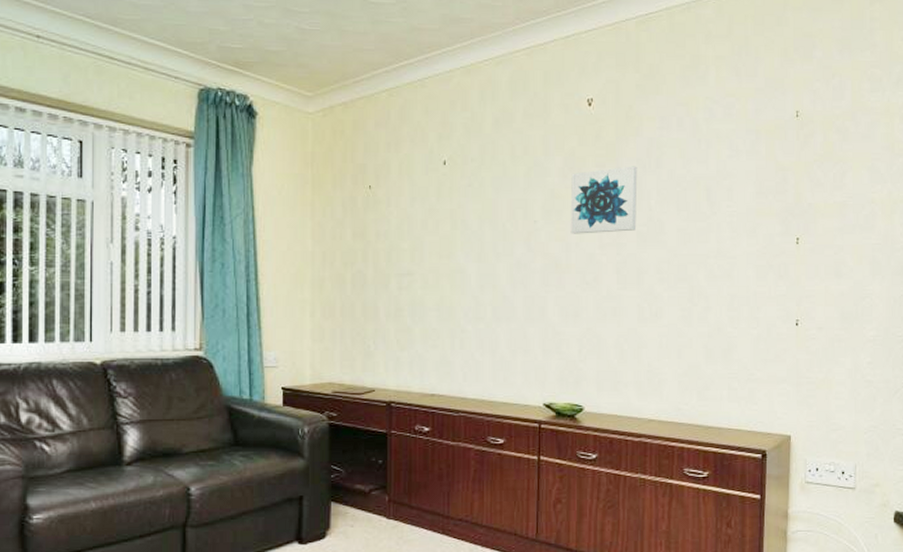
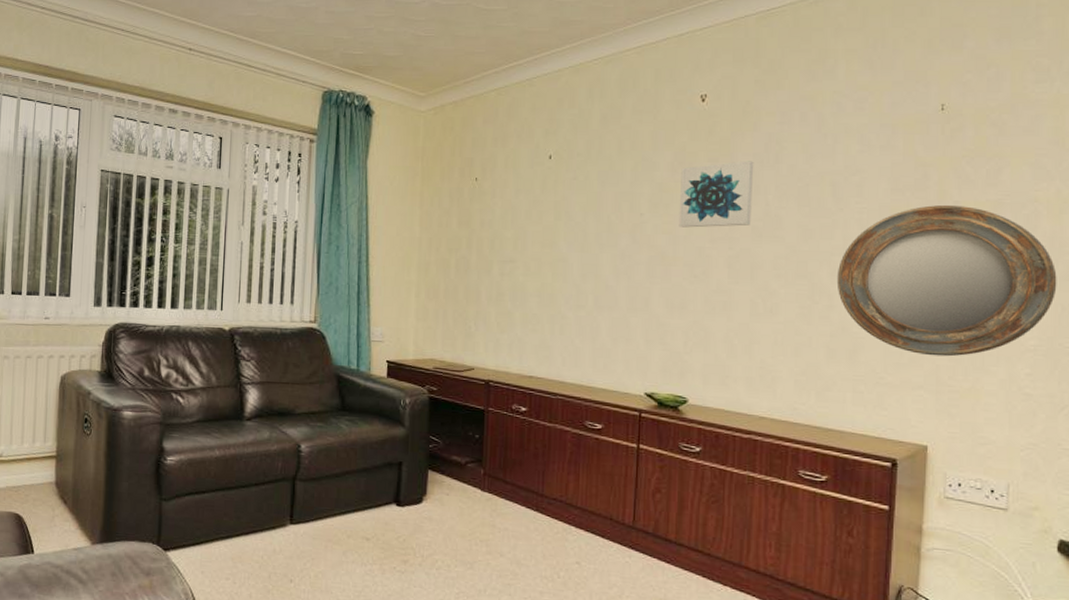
home mirror: none [712,207,890,351] -> present [836,204,1057,357]

